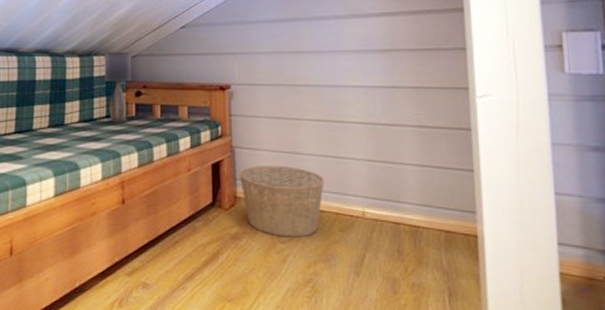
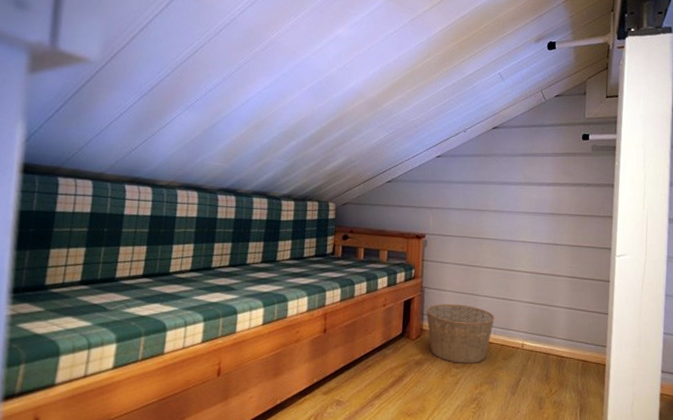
table lamp: present [104,51,132,123] -> none [316,198,341,262]

